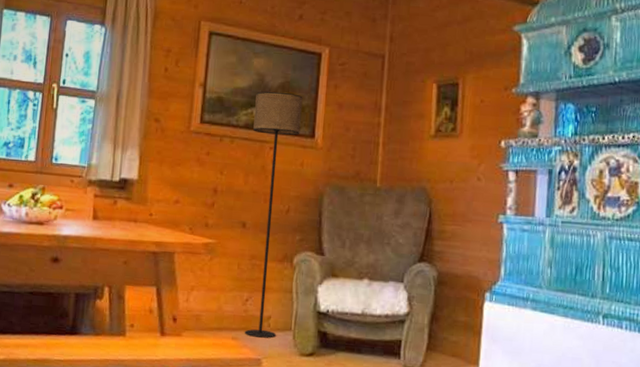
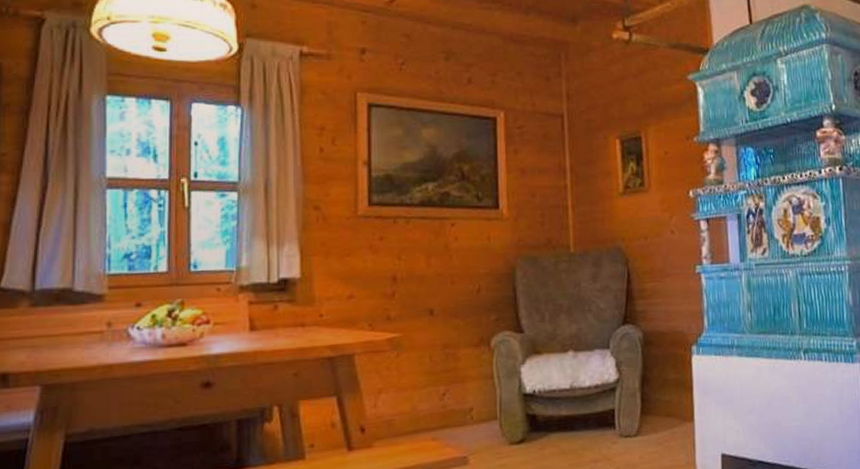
floor lamp: present [244,91,303,338] -> none [429,162,483,434]

